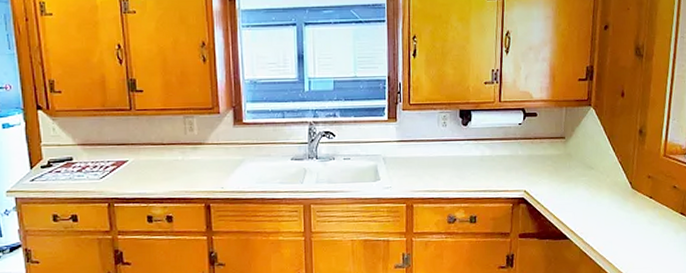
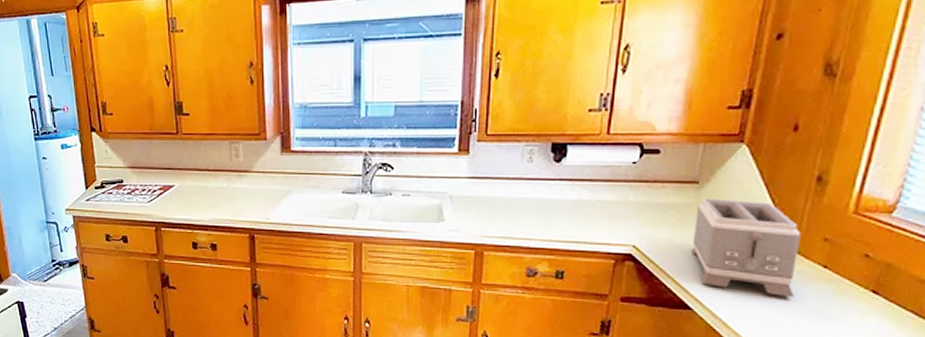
toaster: none [564,149,634,223] -> present [691,198,801,297]

